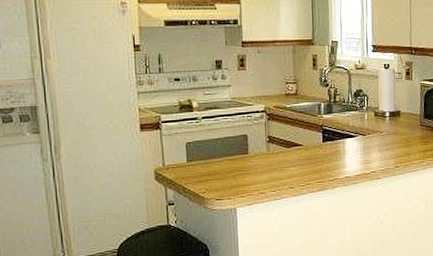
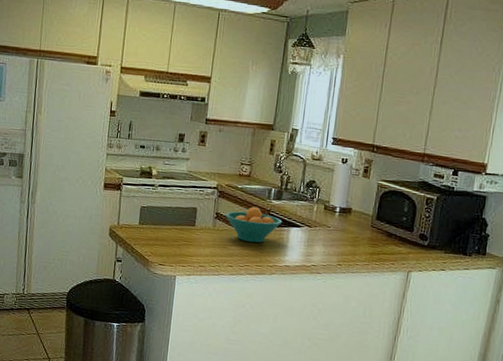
fruit bowl: none [278,124,337,161] -> present [225,207,283,243]

